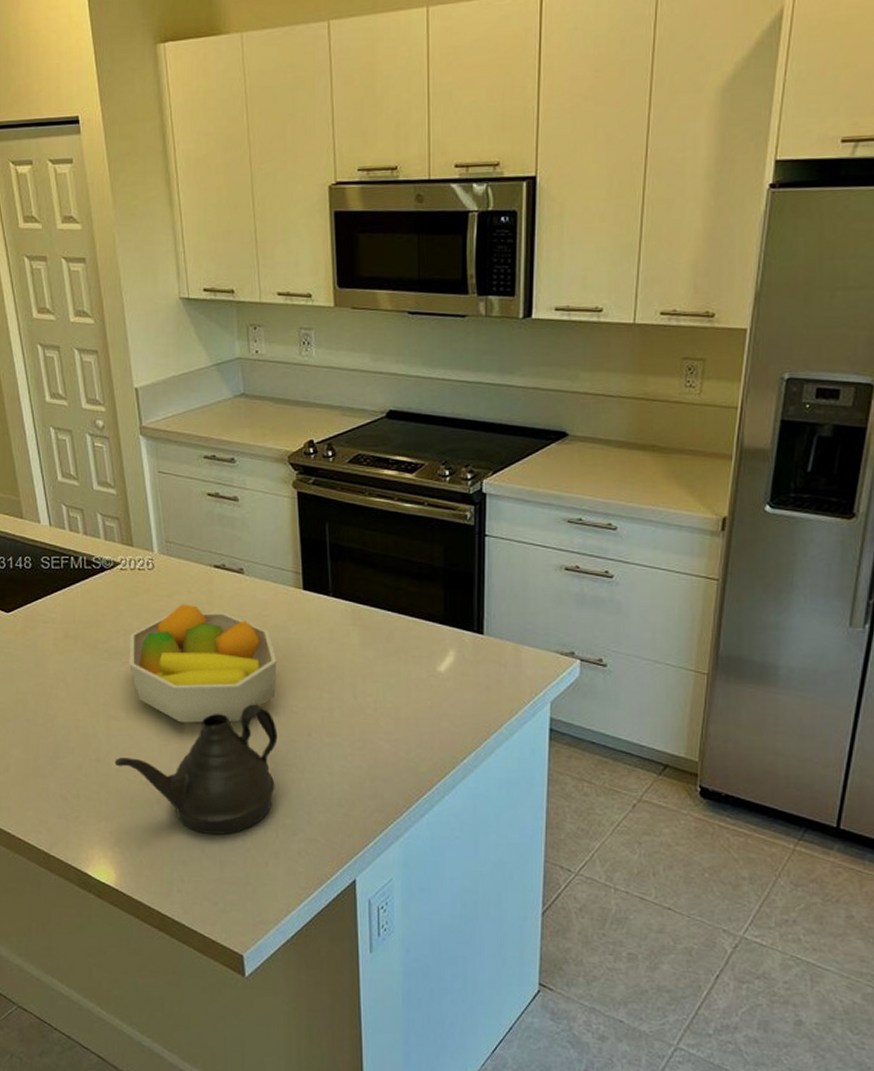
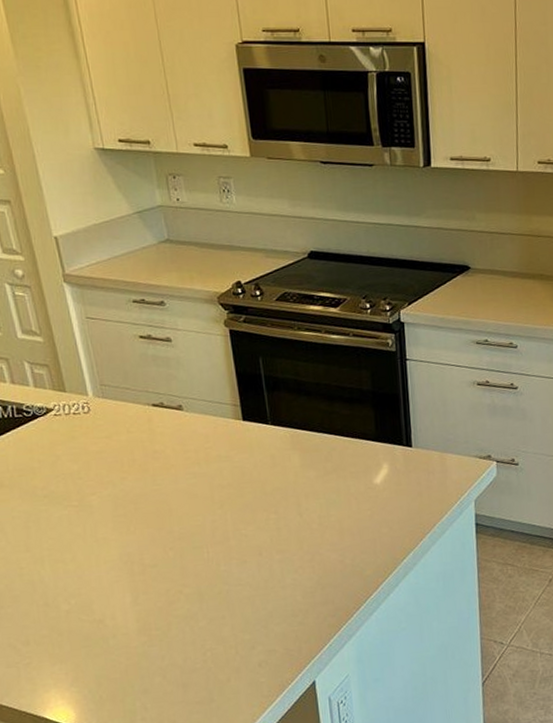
teapot: present [114,704,278,835] -> none [64,531,231,661]
fruit bowl: present [129,604,277,723] -> none [70,443,224,558]

